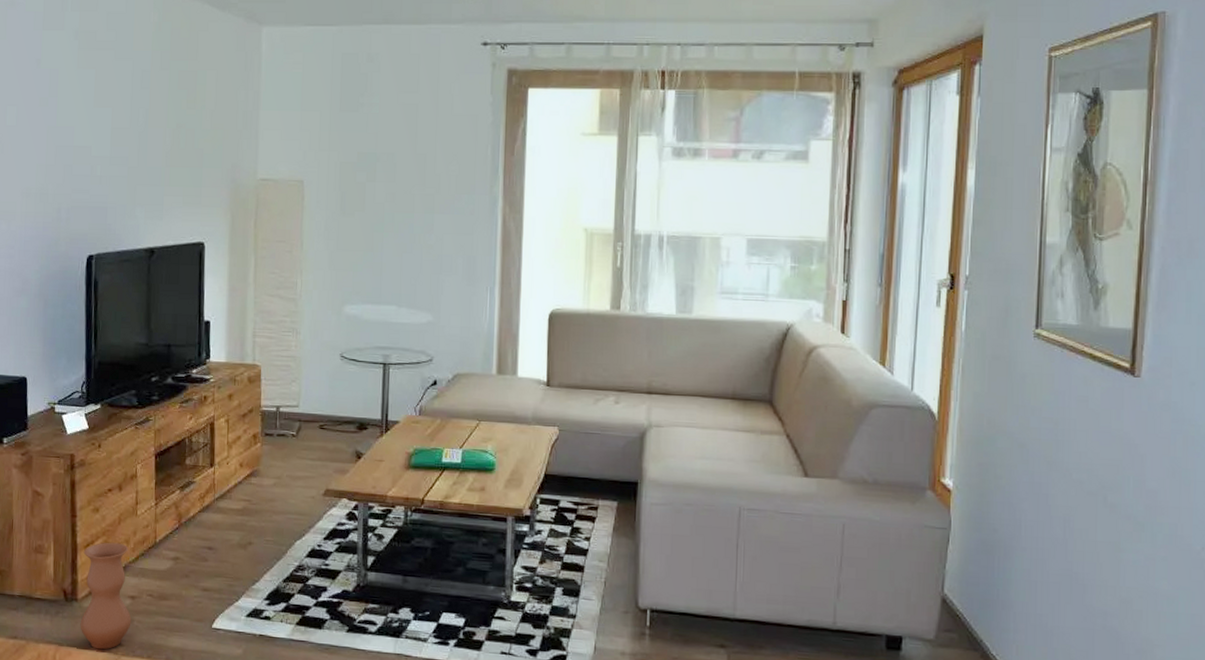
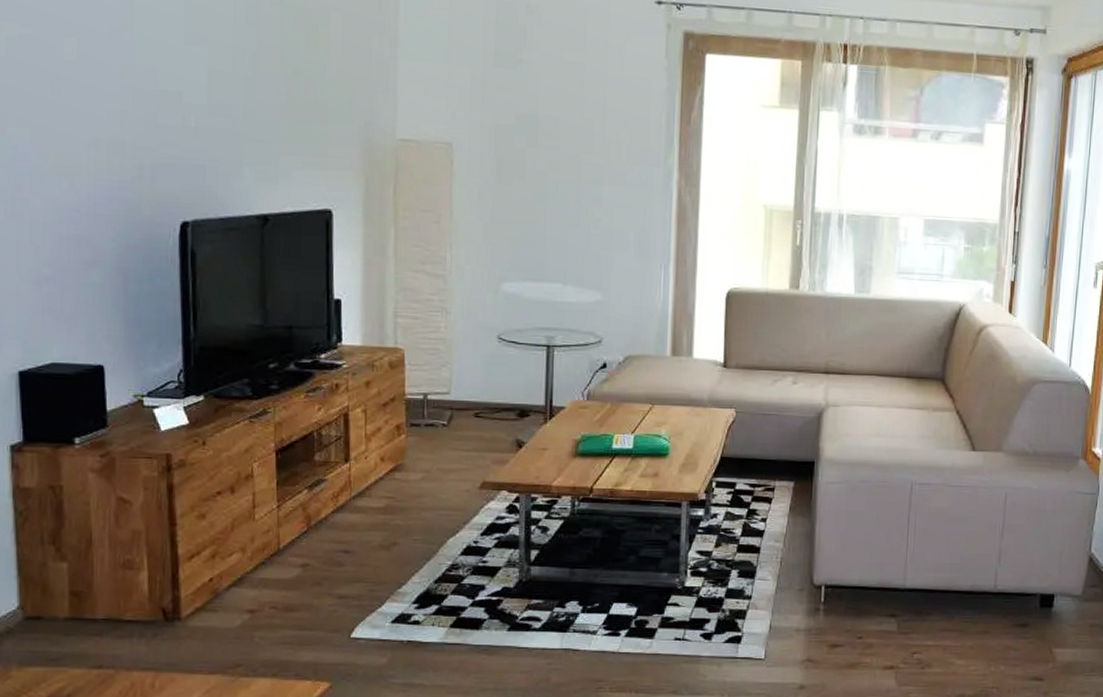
vase: present [80,542,132,650] -> none [185,551,251,672]

